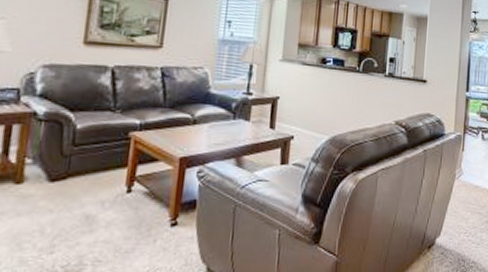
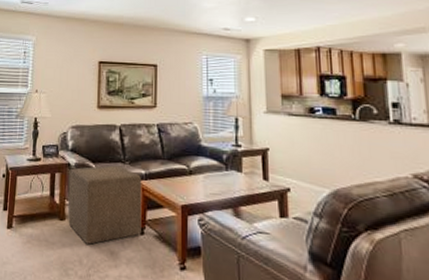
ottoman: none [27,114,135,210] -> present [68,165,142,245]

